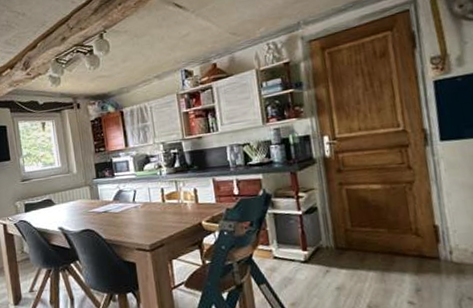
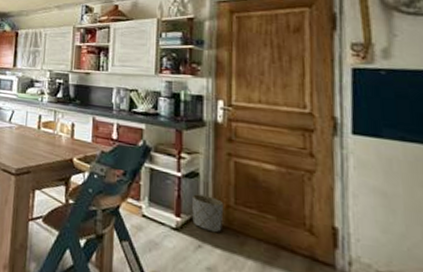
planter: none [315,225,344,257] -> present [192,194,224,233]

